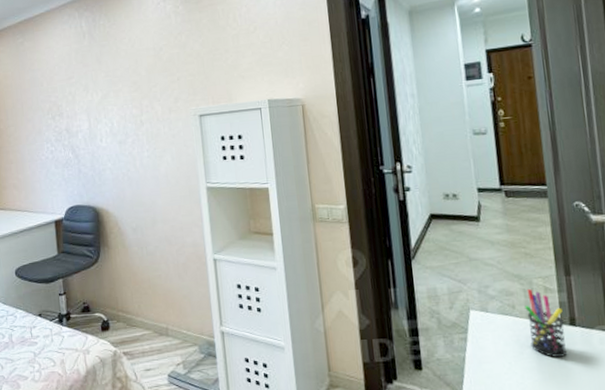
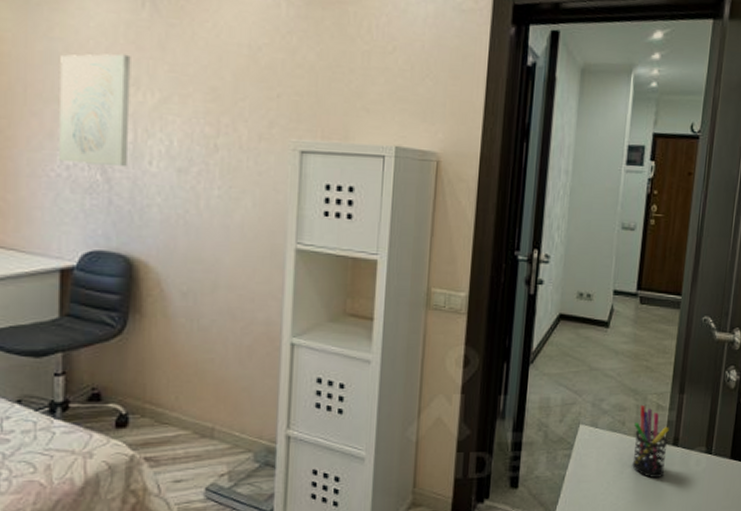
wall art: none [40,71,87,149] -> present [59,53,131,168]

